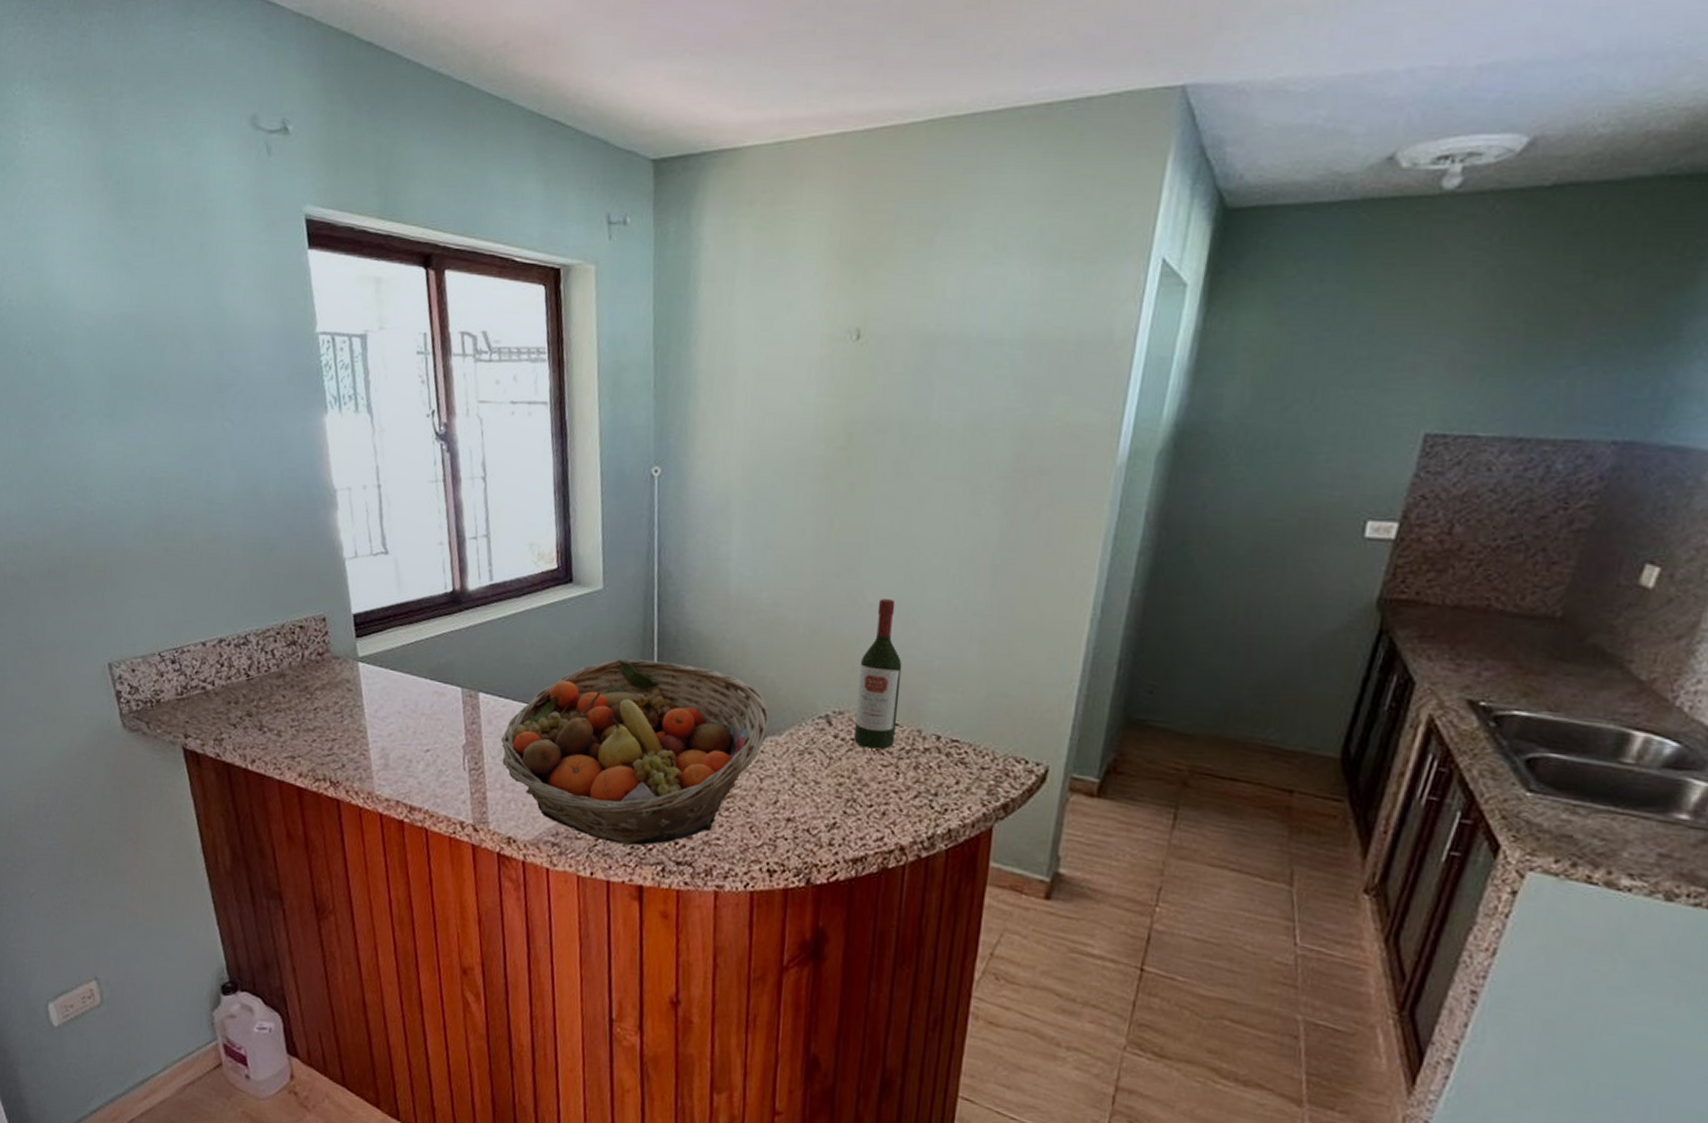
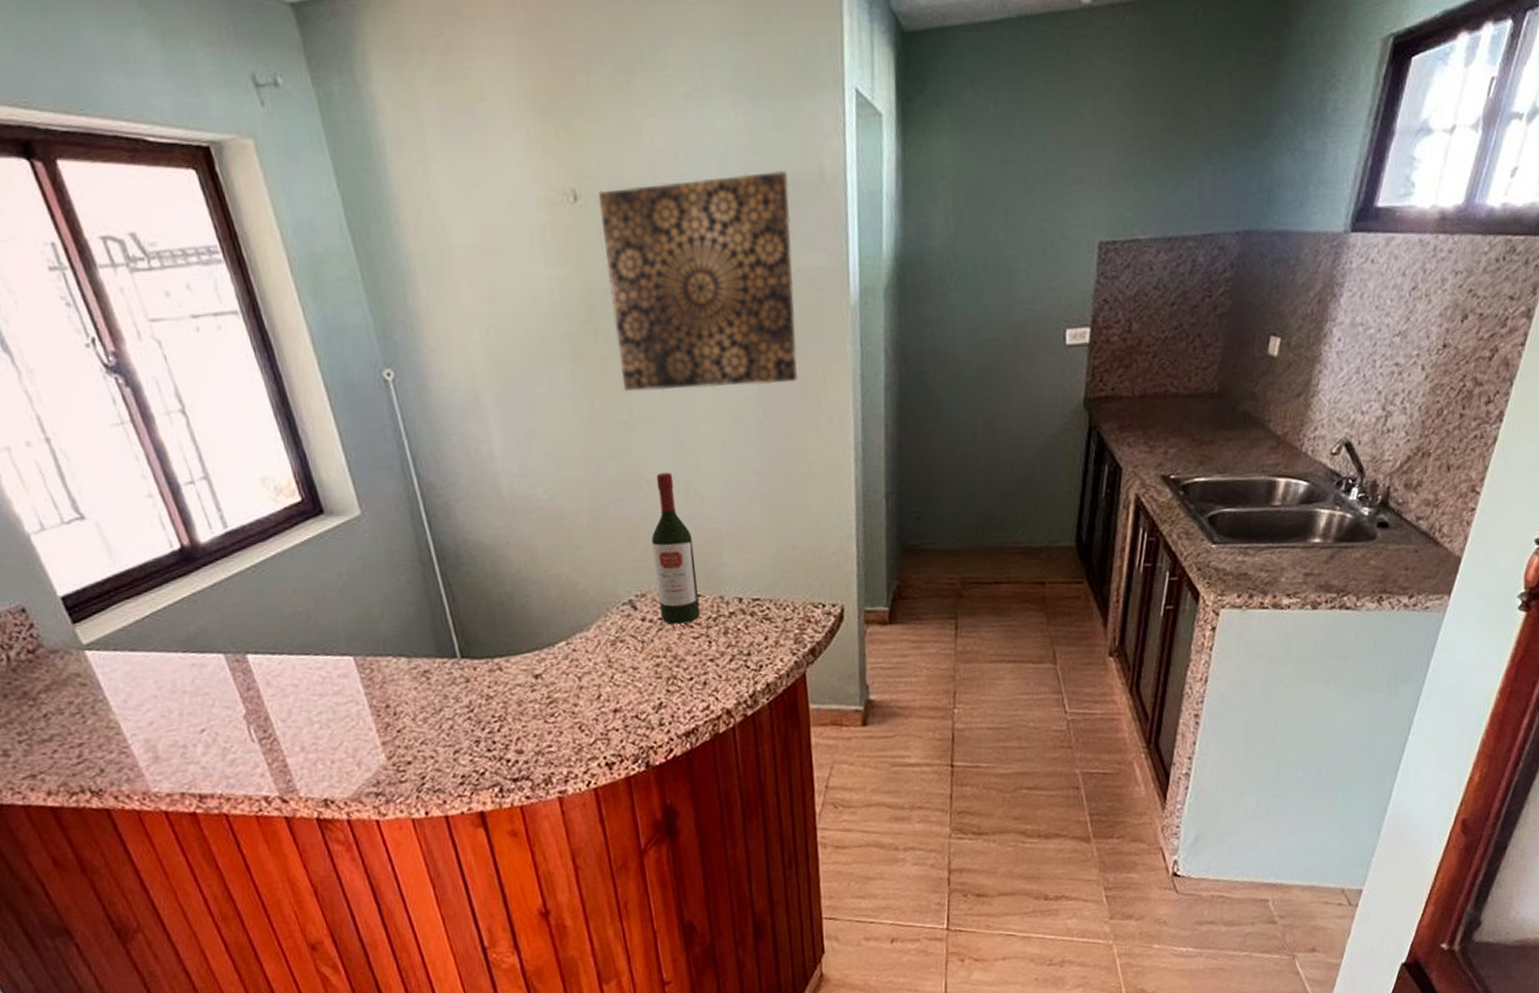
fruit basket: present [501,659,770,846] -> none [287,577,576,778]
wall art: none [866,329,1074,532] -> present [599,171,799,392]

